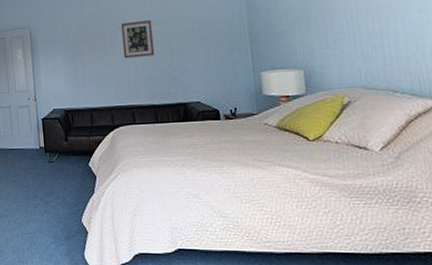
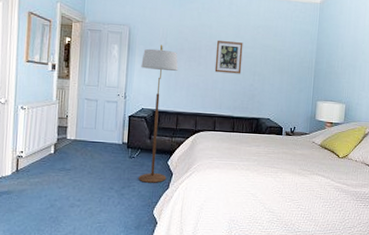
floor lamp: none [46,40,90,188] -> present [138,44,179,183]

